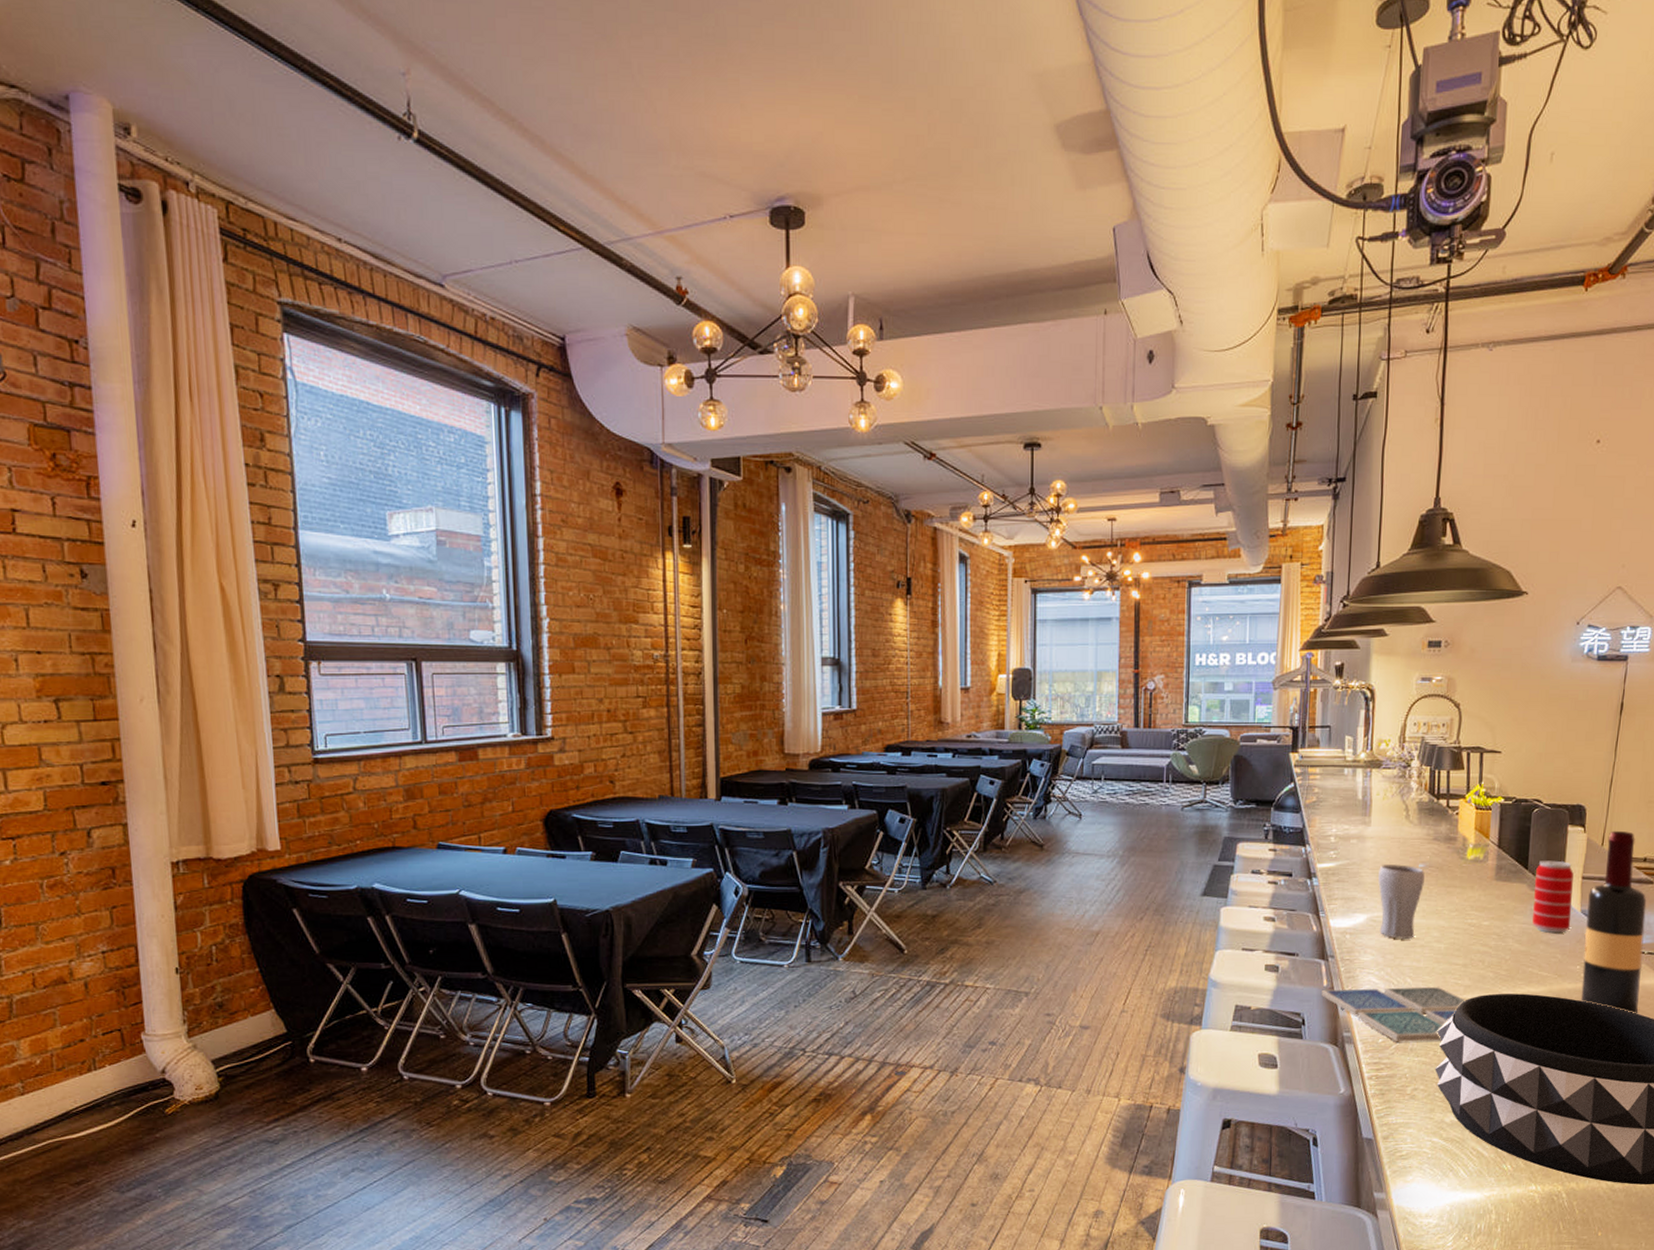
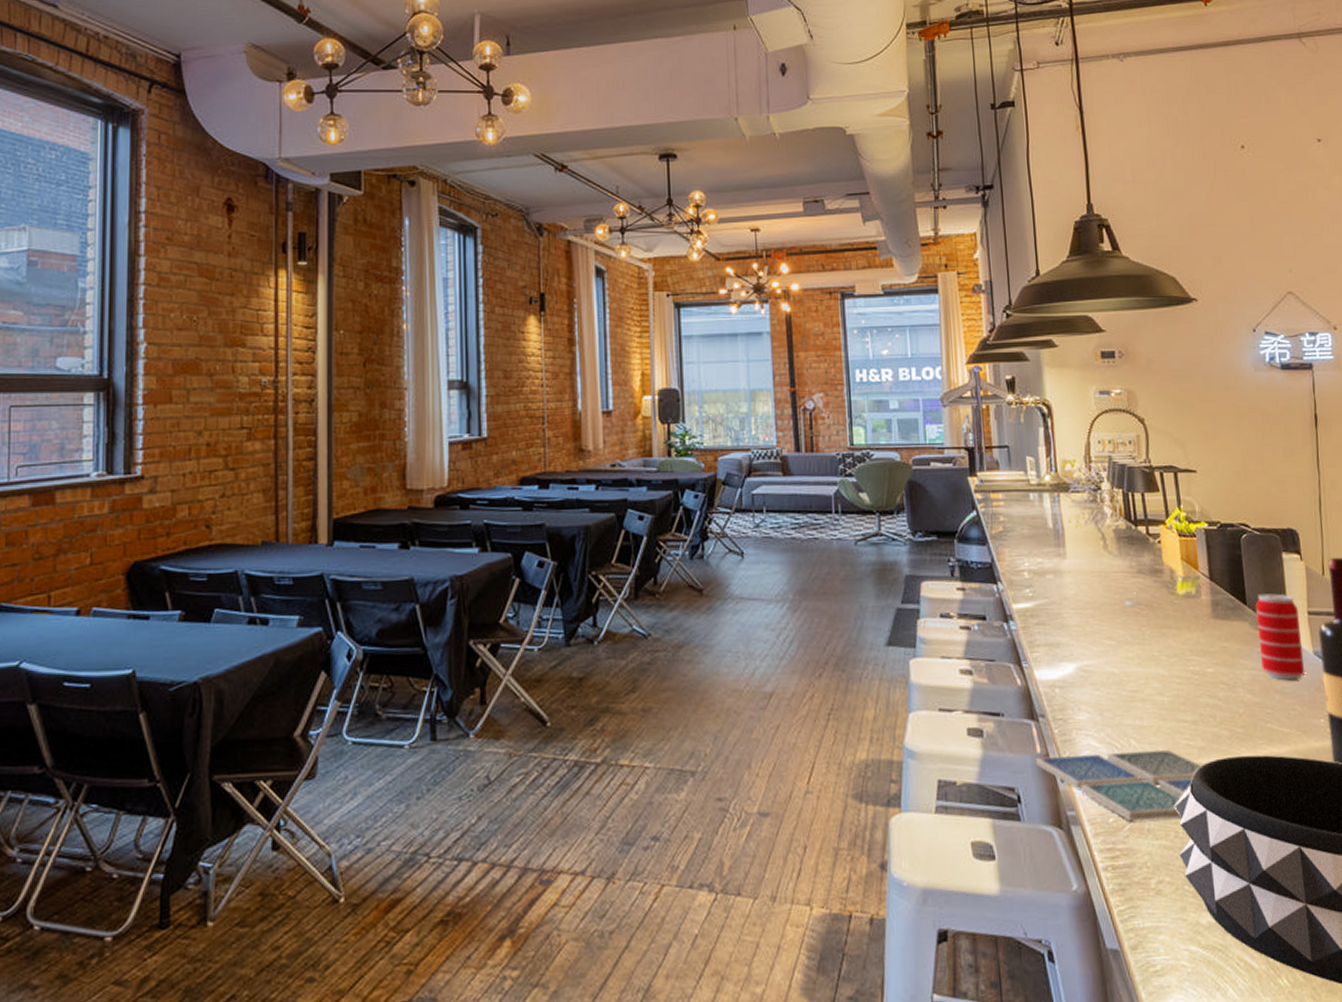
drinking glass: present [1378,864,1425,939] -> none [1082,602,1135,692]

